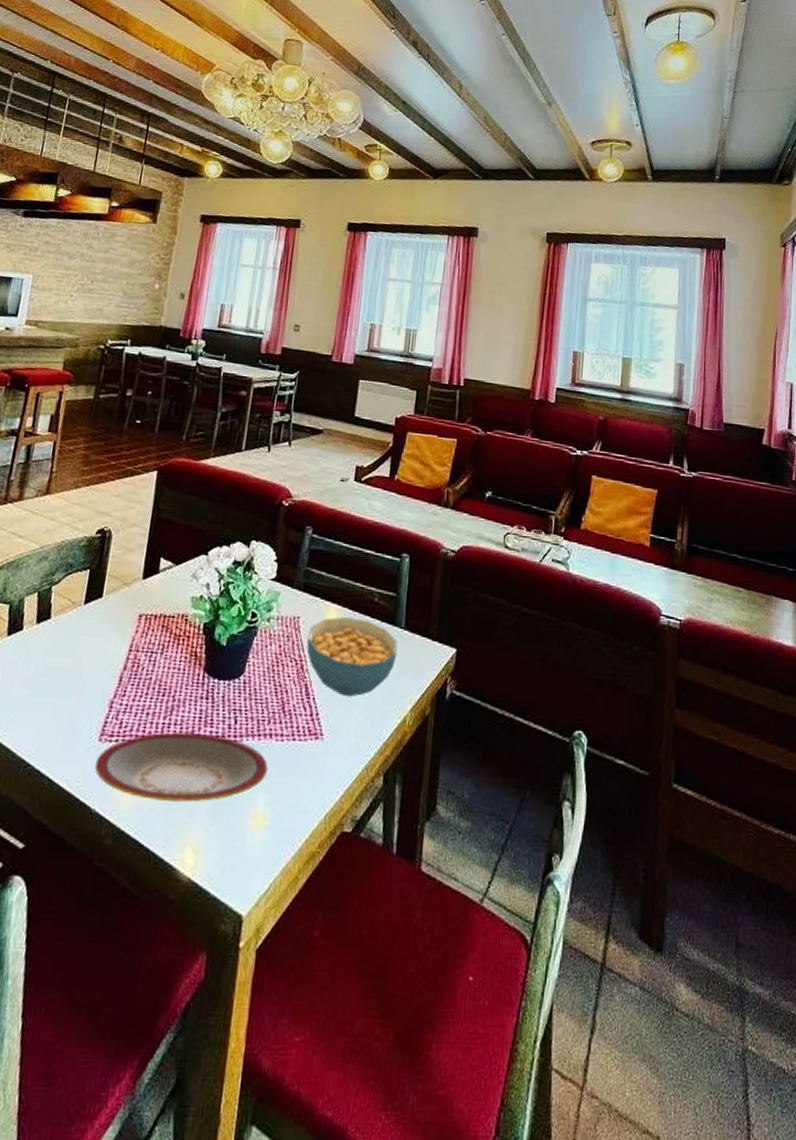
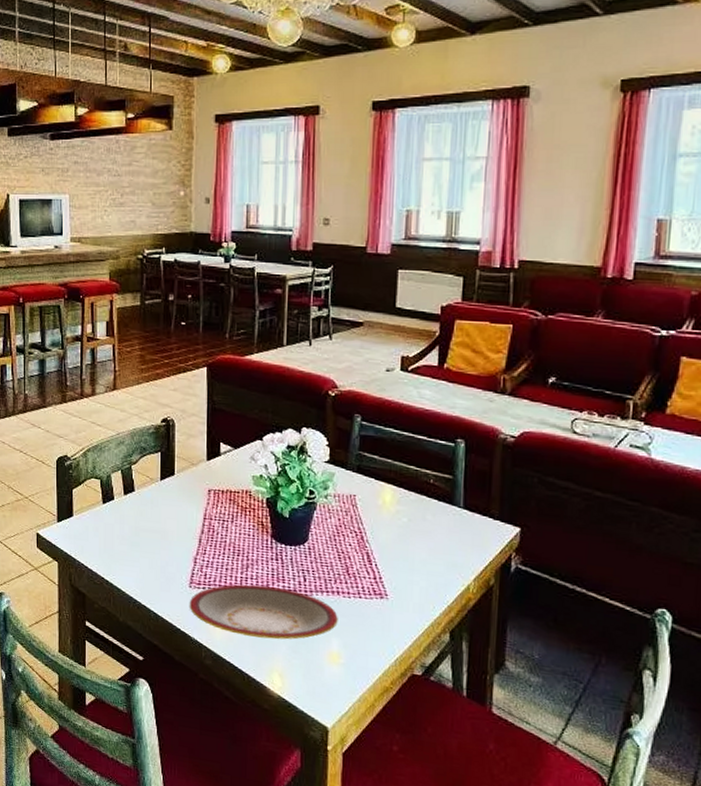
cereal bowl: present [306,616,398,697] -> none [364,495,457,566]

